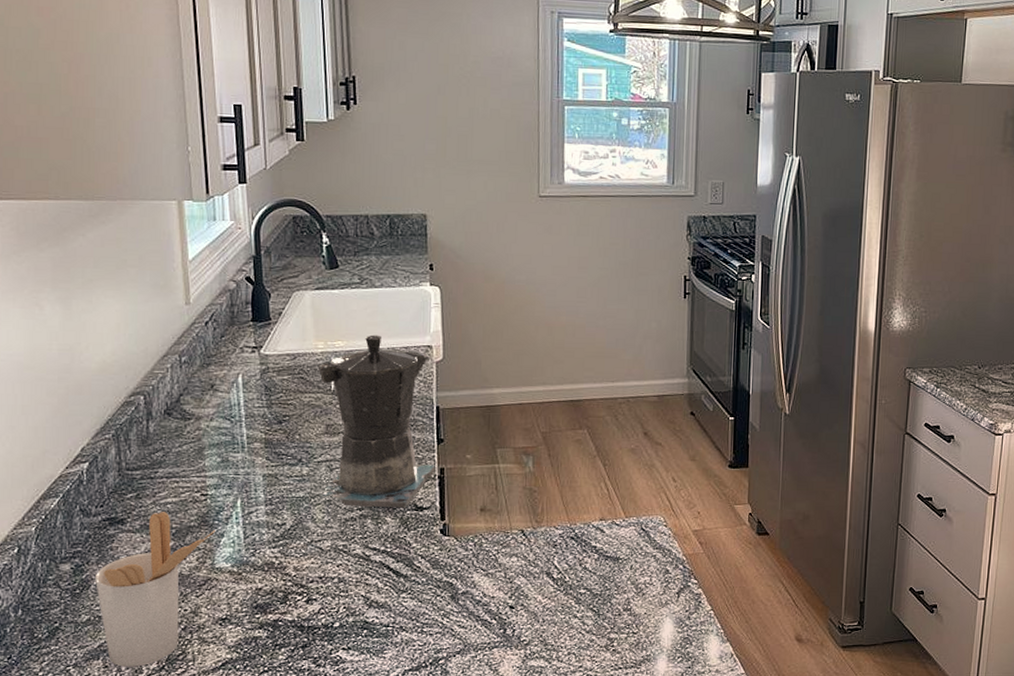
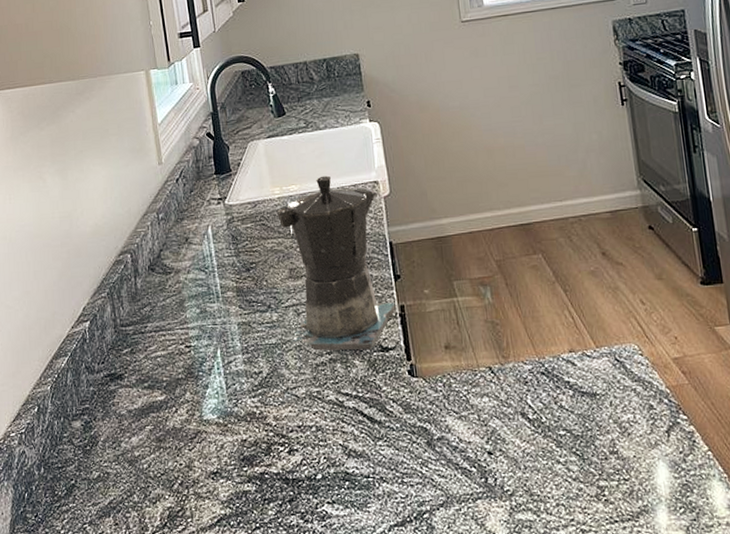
utensil holder: present [95,512,215,667] -> none [102,365,200,524]

